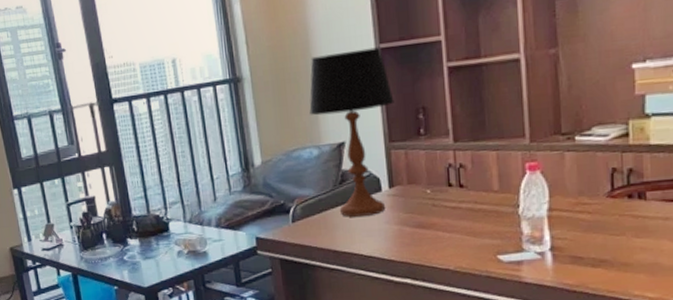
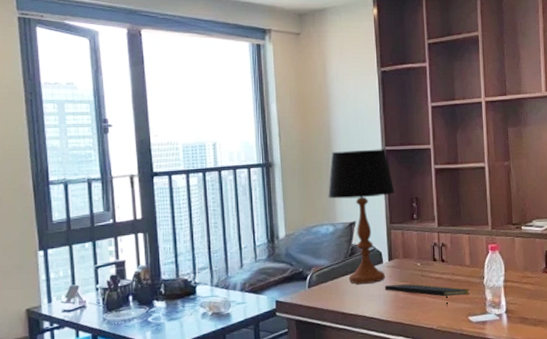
notepad: none [386,215,499,242] -> present [385,284,470,306]

